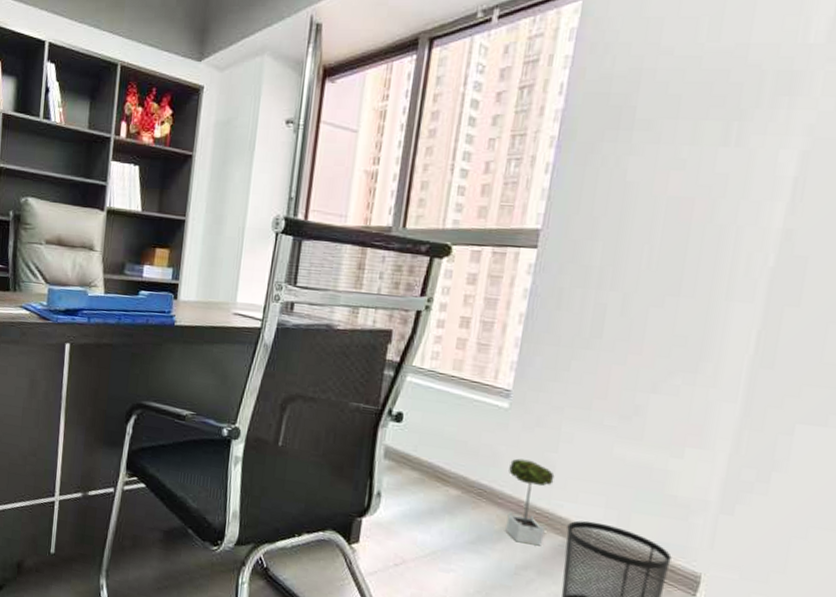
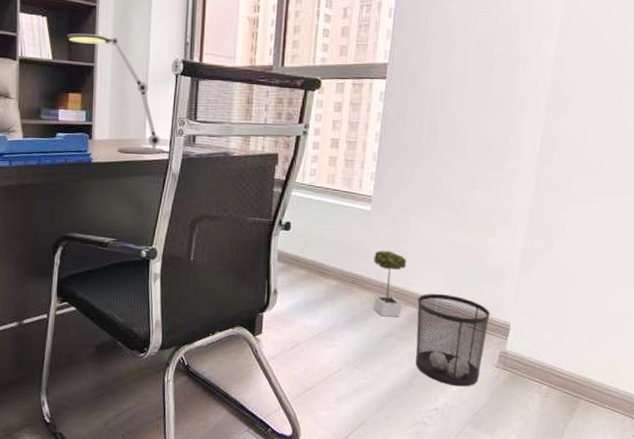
desk lamp: none [159,184,256,321] -> present [67,33,164,155]

